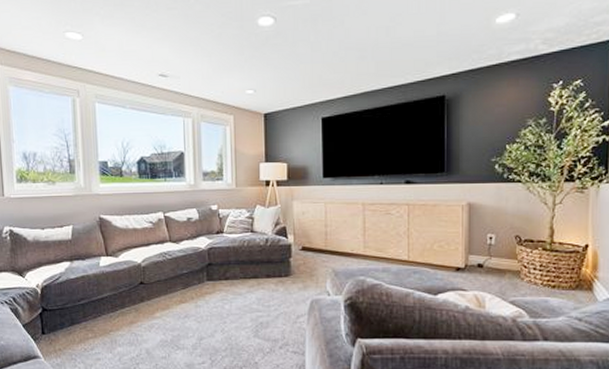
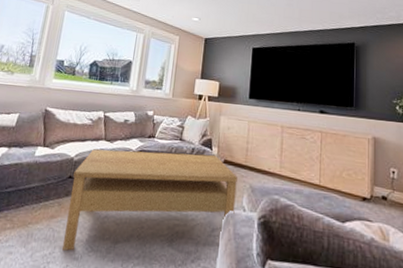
coffee table: none [144,244,319,351] -> present [62,149,237,251]

